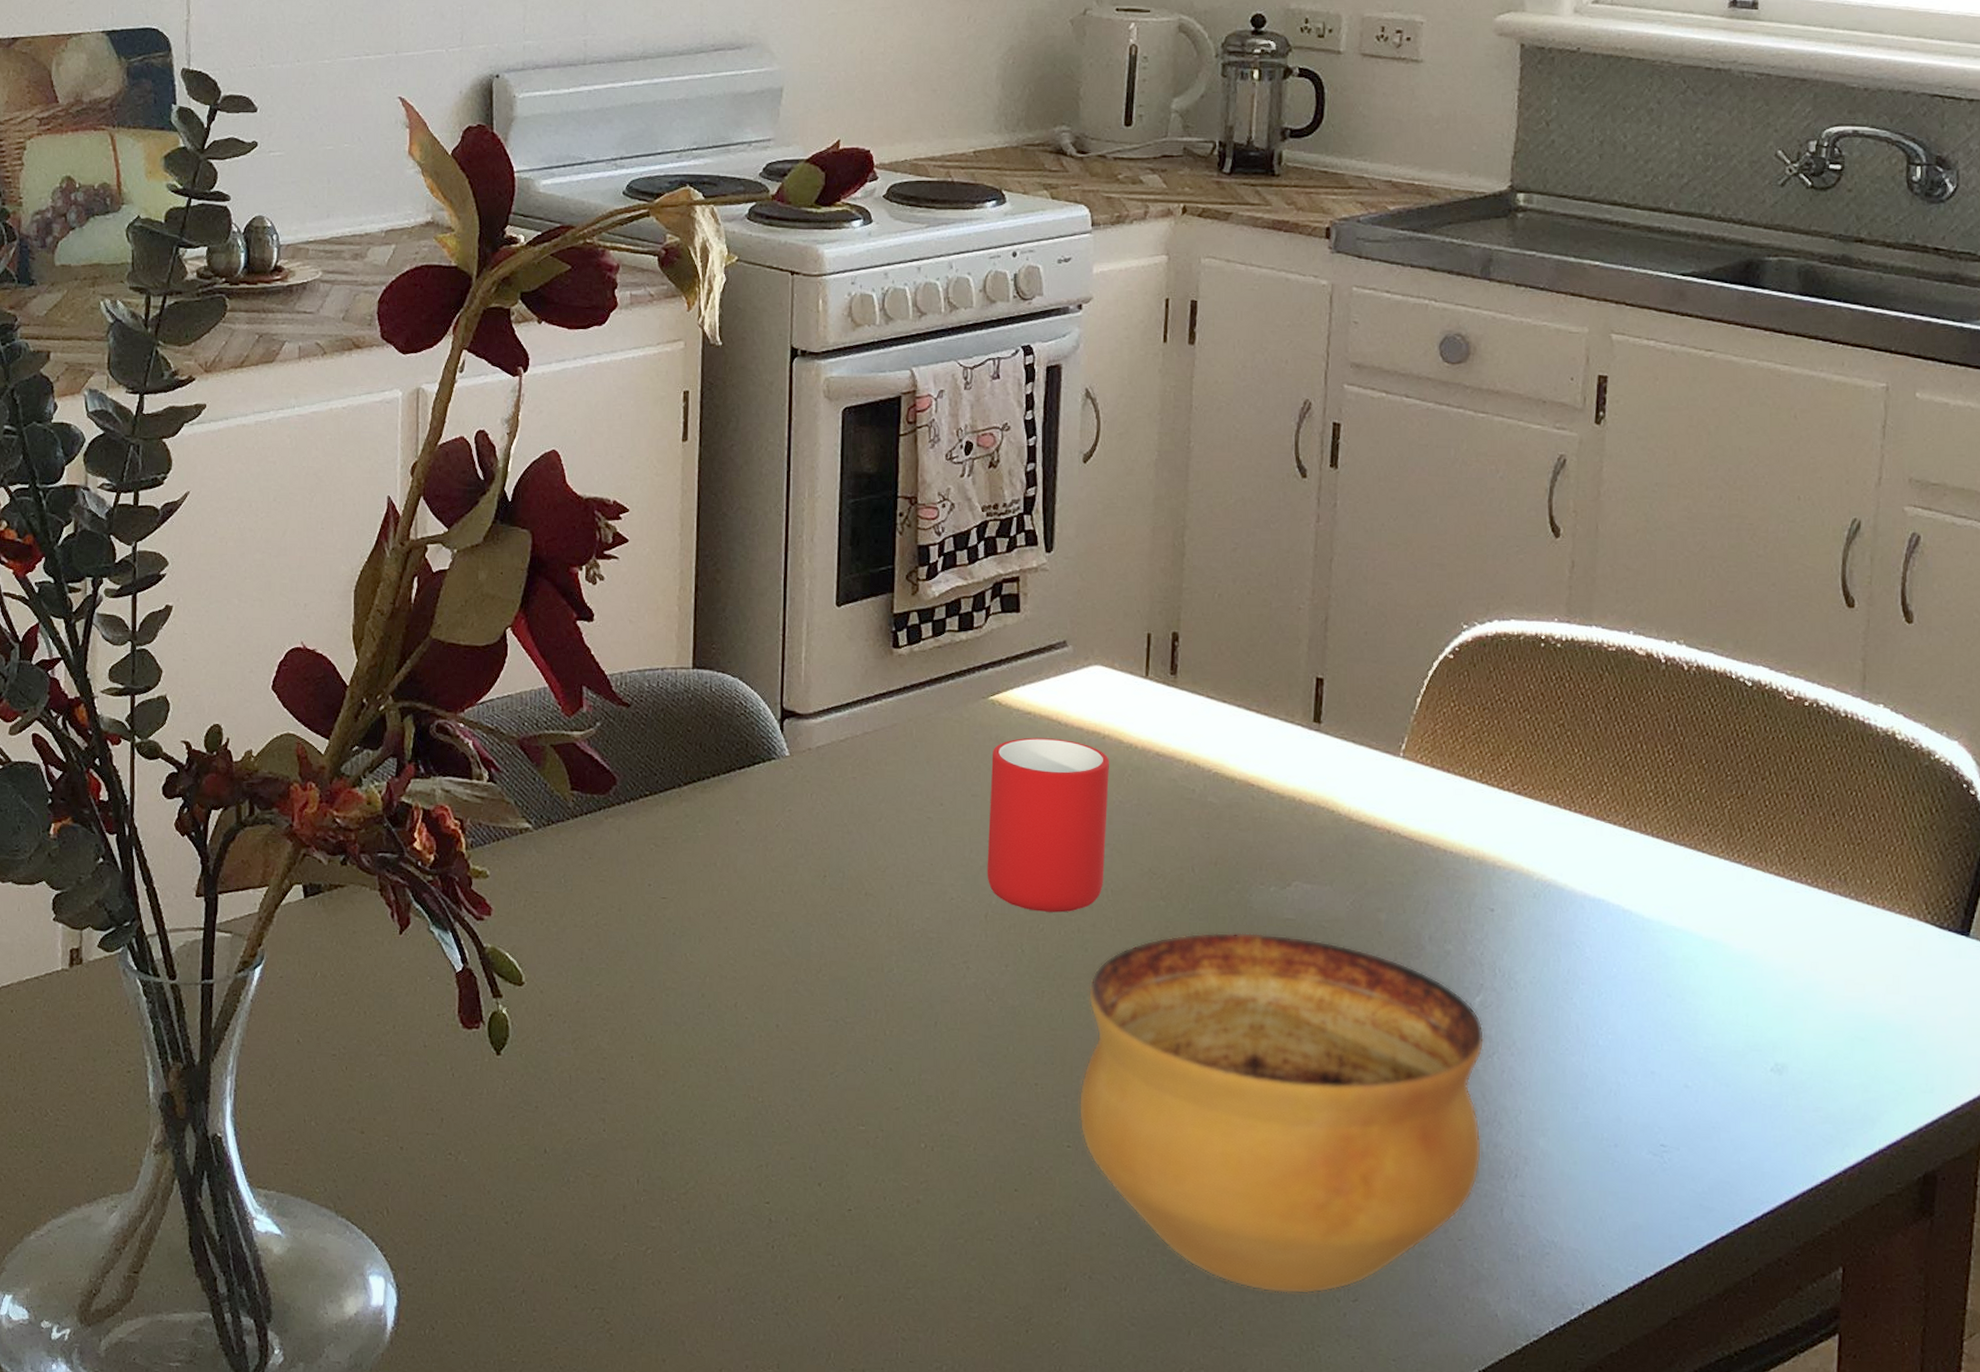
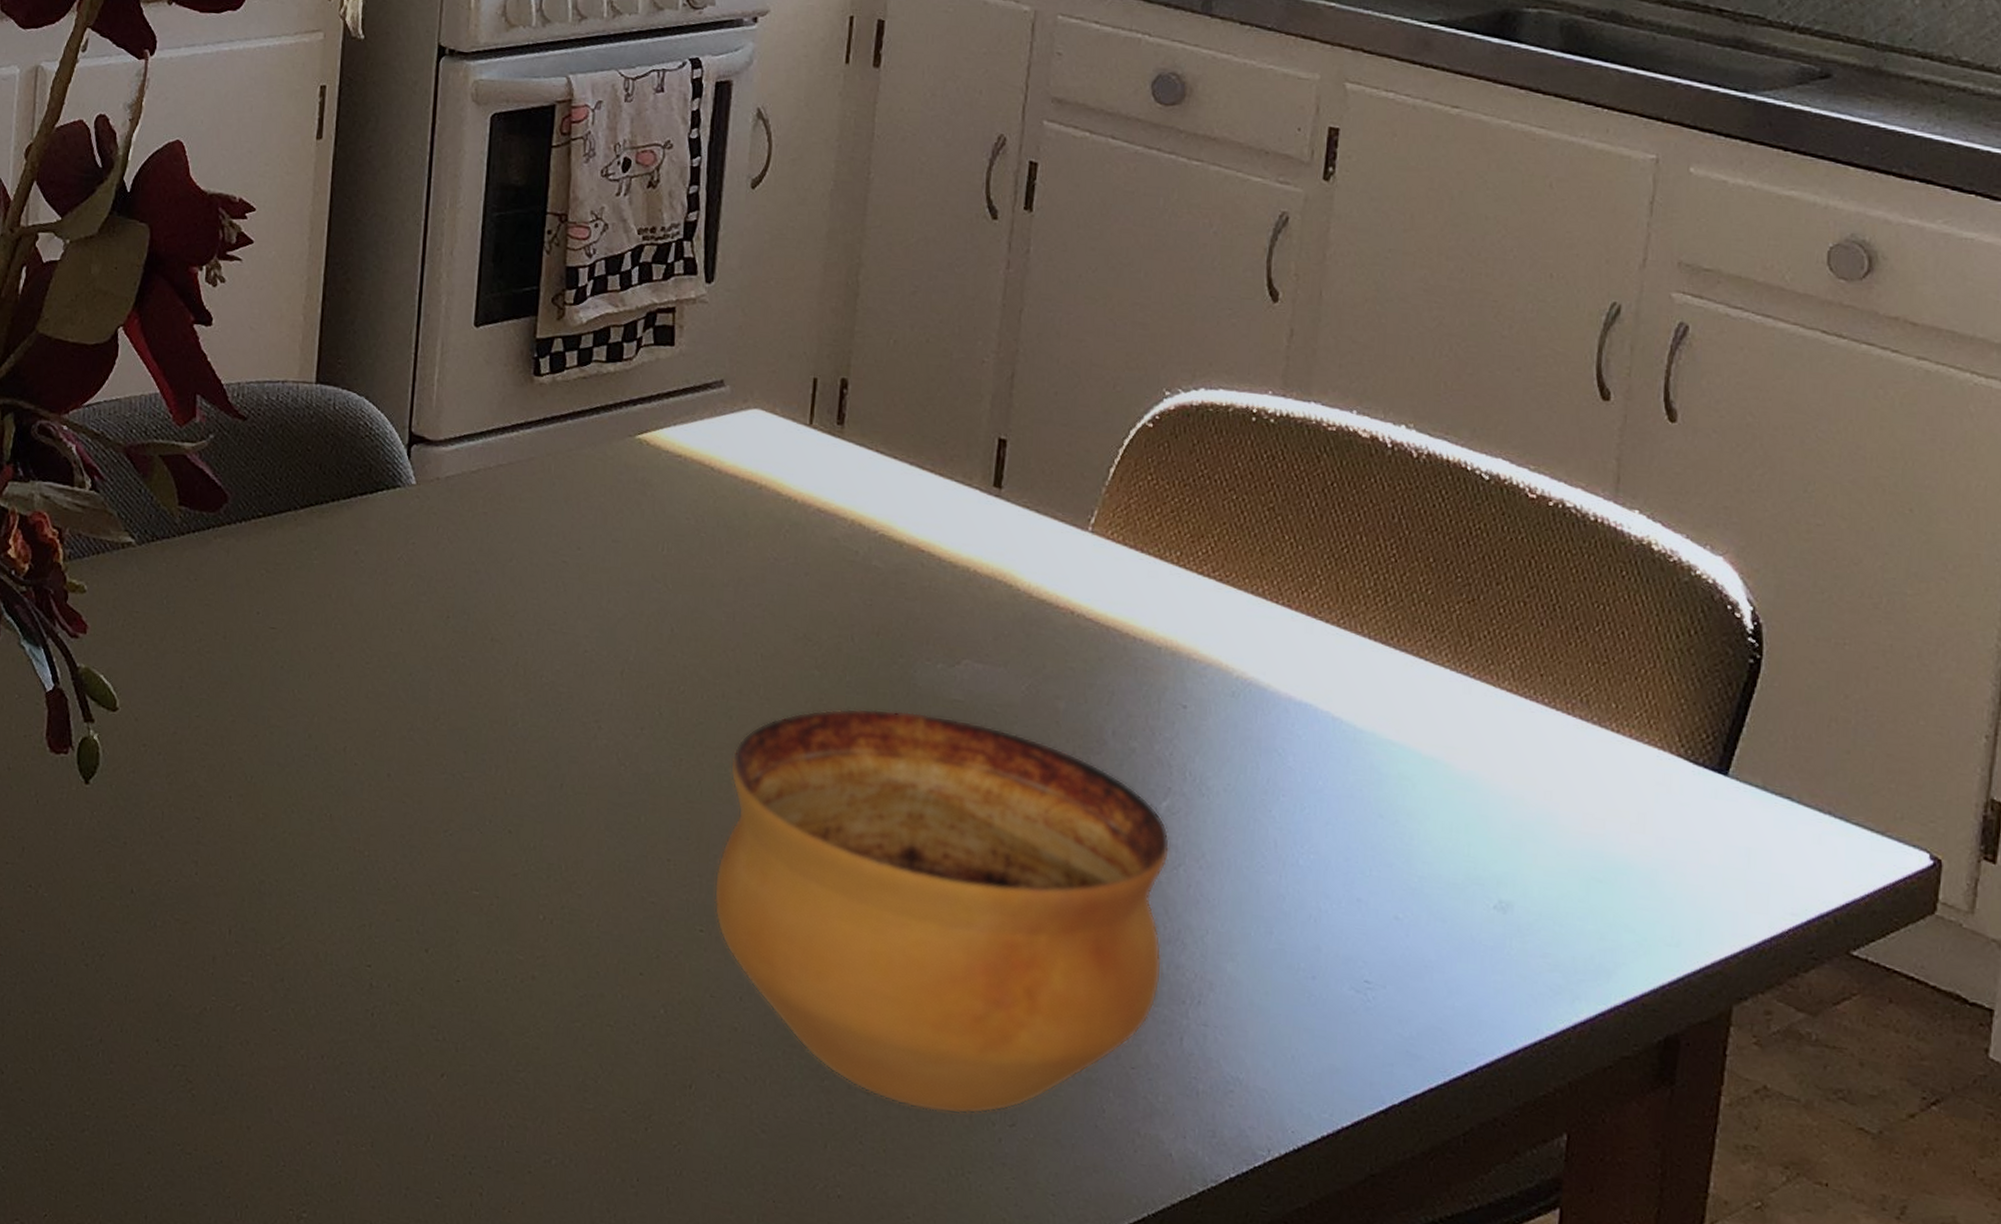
cup: present [987,737,1109,913] -> none [625,482,765,675]

